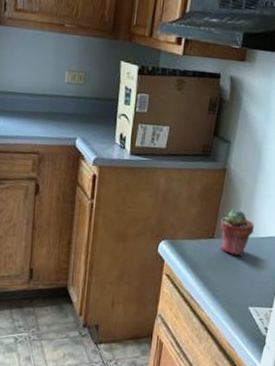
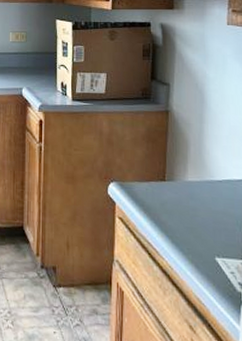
potted succulent: present [220,209,254,256] -> none [169,150,208,200]

